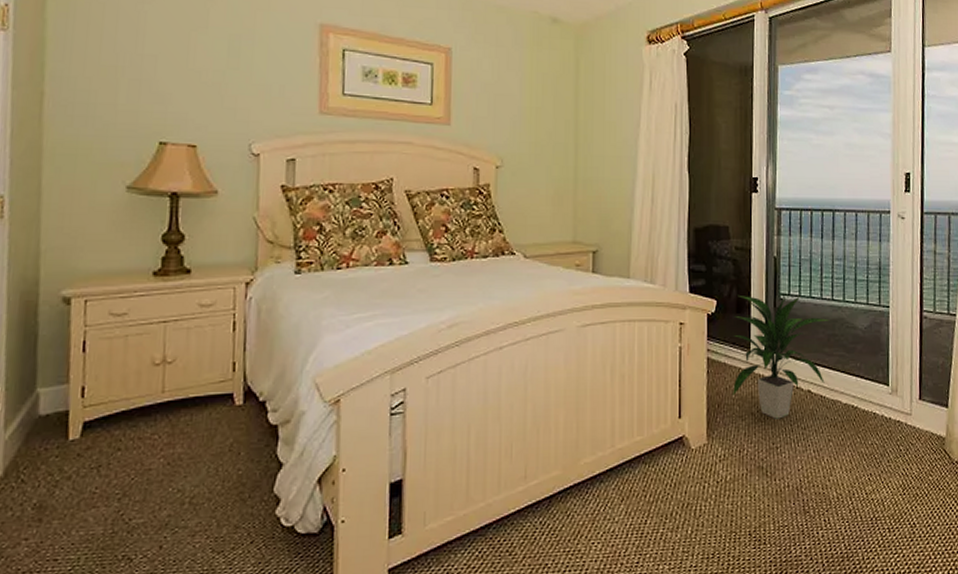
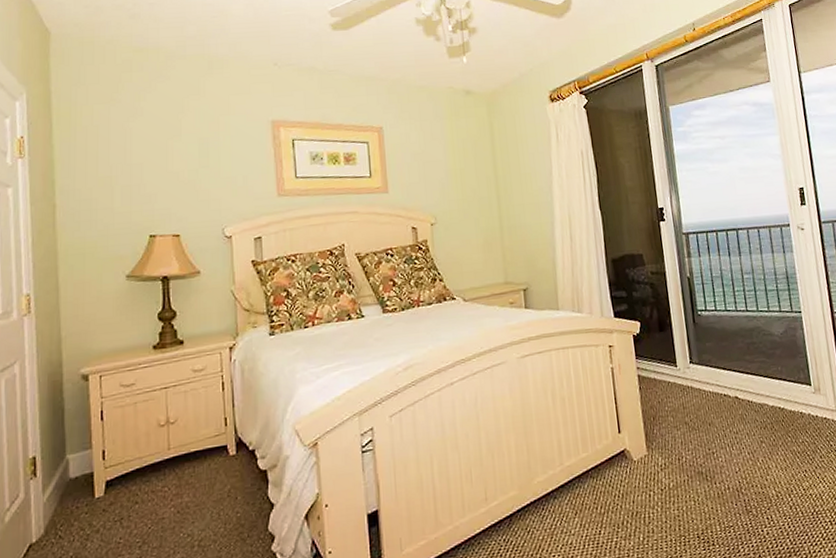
indoor plant: present [733,295,829,419] -> none [659,310,750,427]

